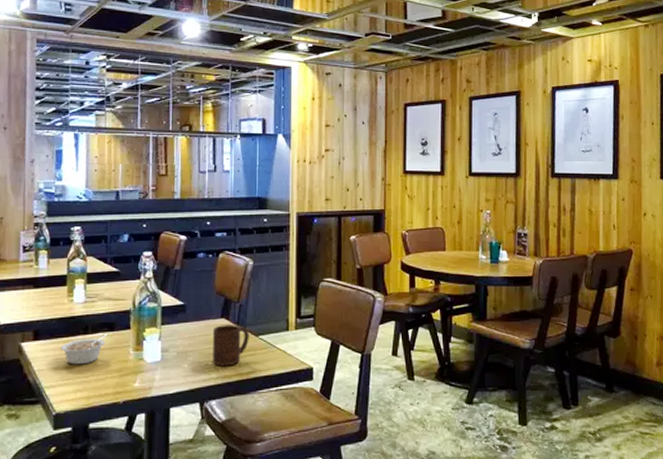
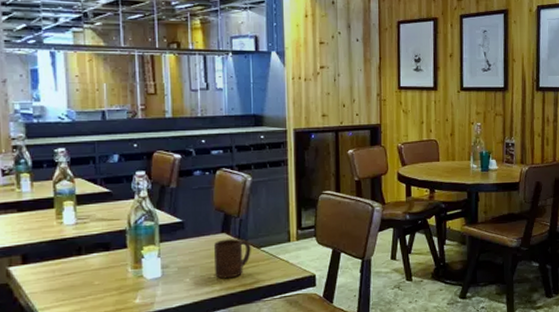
legume: present [60,333,107,365] -> none [52,253,103,286]

